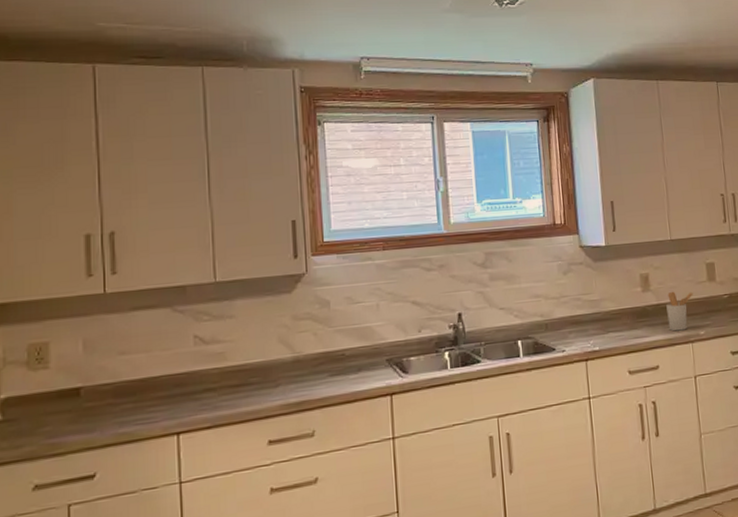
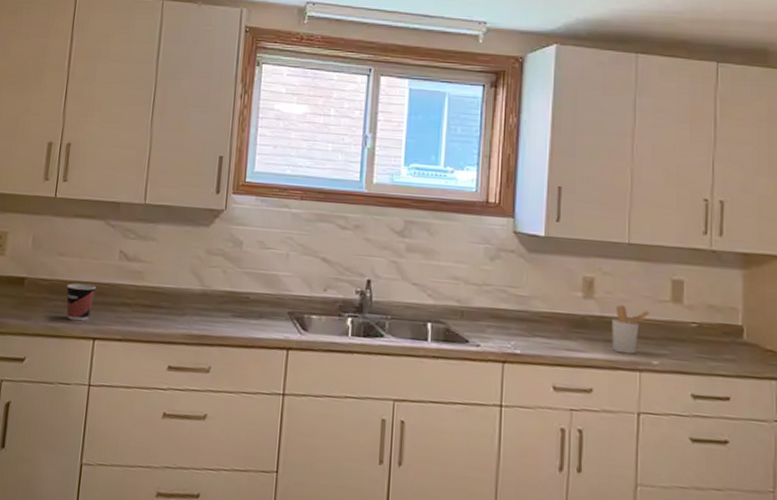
cup: none [135,377,172,421] -> present [66,283,96,322]

